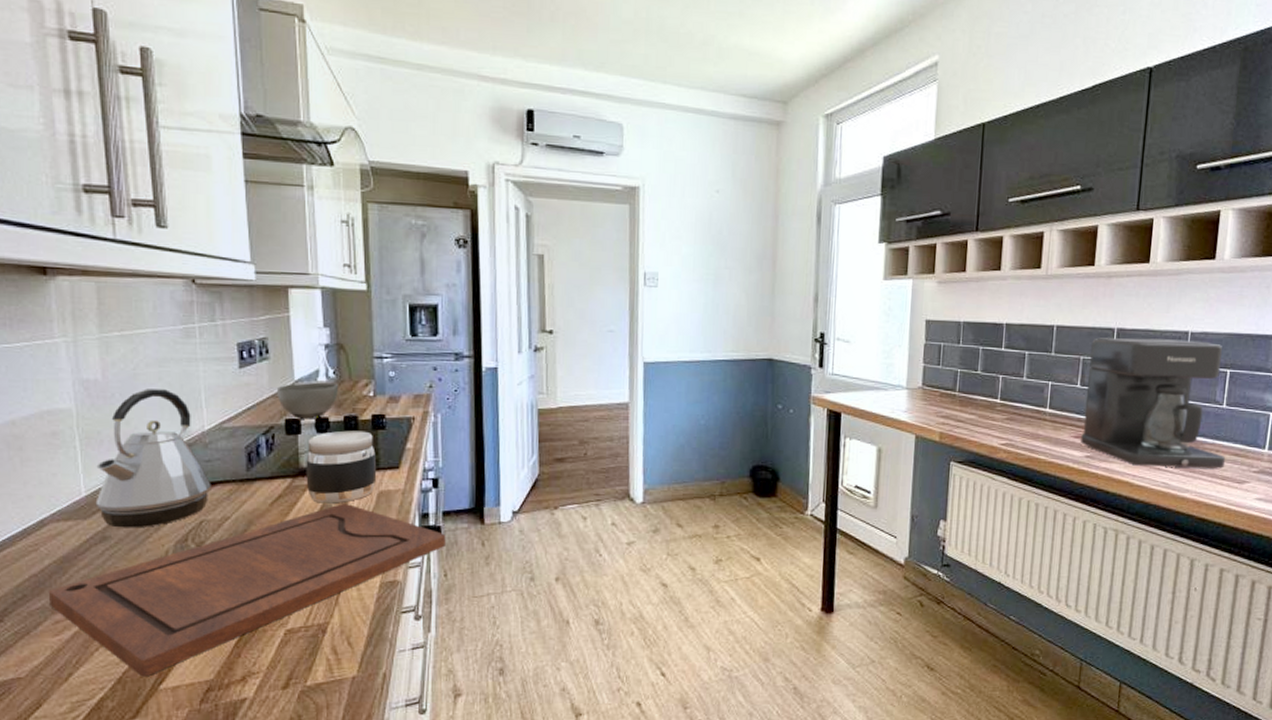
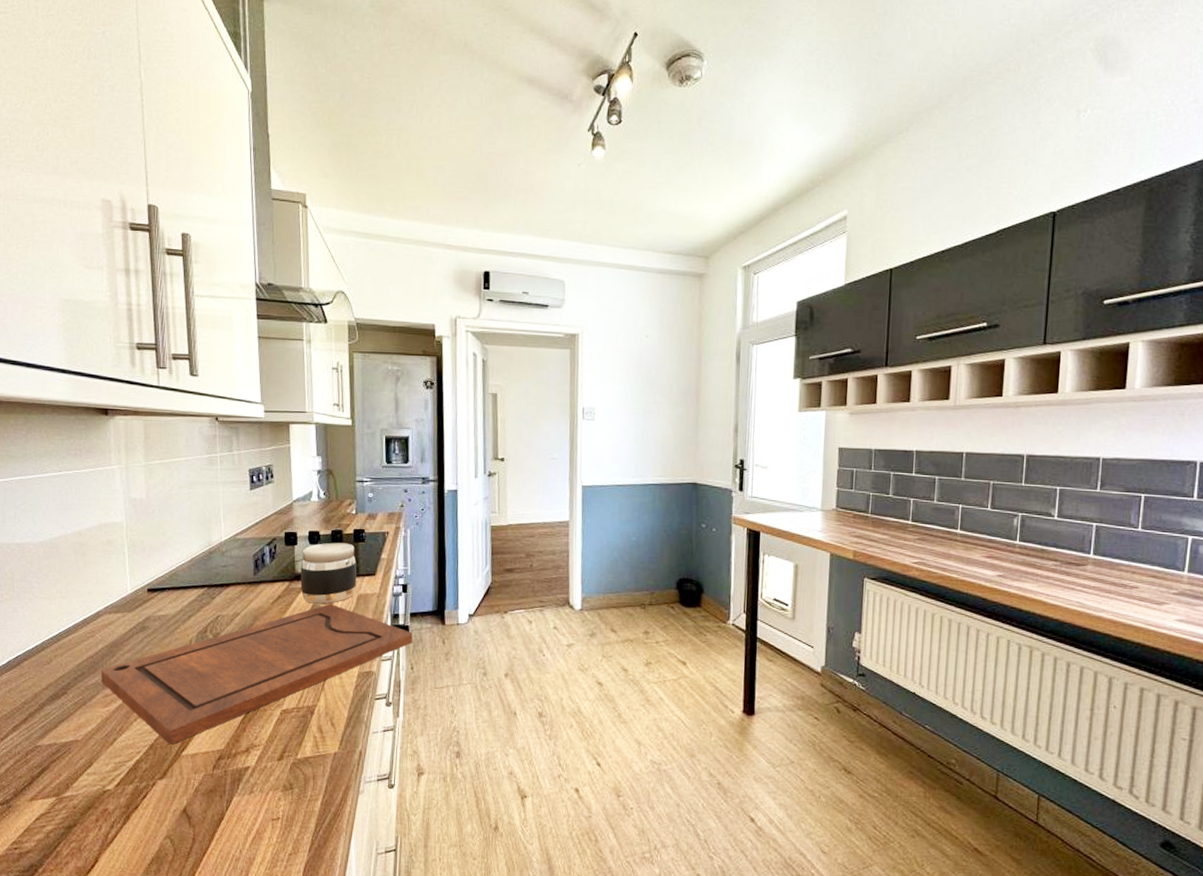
kettle: present [95,389,211,528] -> none [138,506,226,621]
bowl: present [276,382,339,419] -> none [278,501,328,533]
coffee maker: present [1081,337,1226,469] -> none [992,463,1143,590]

